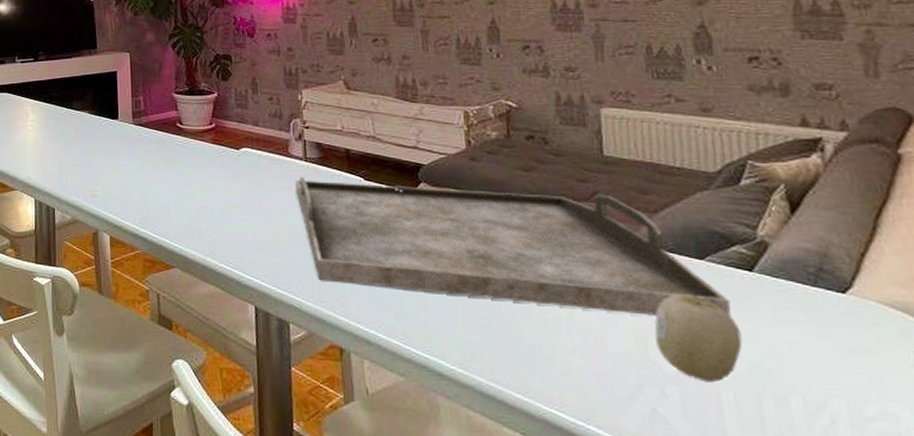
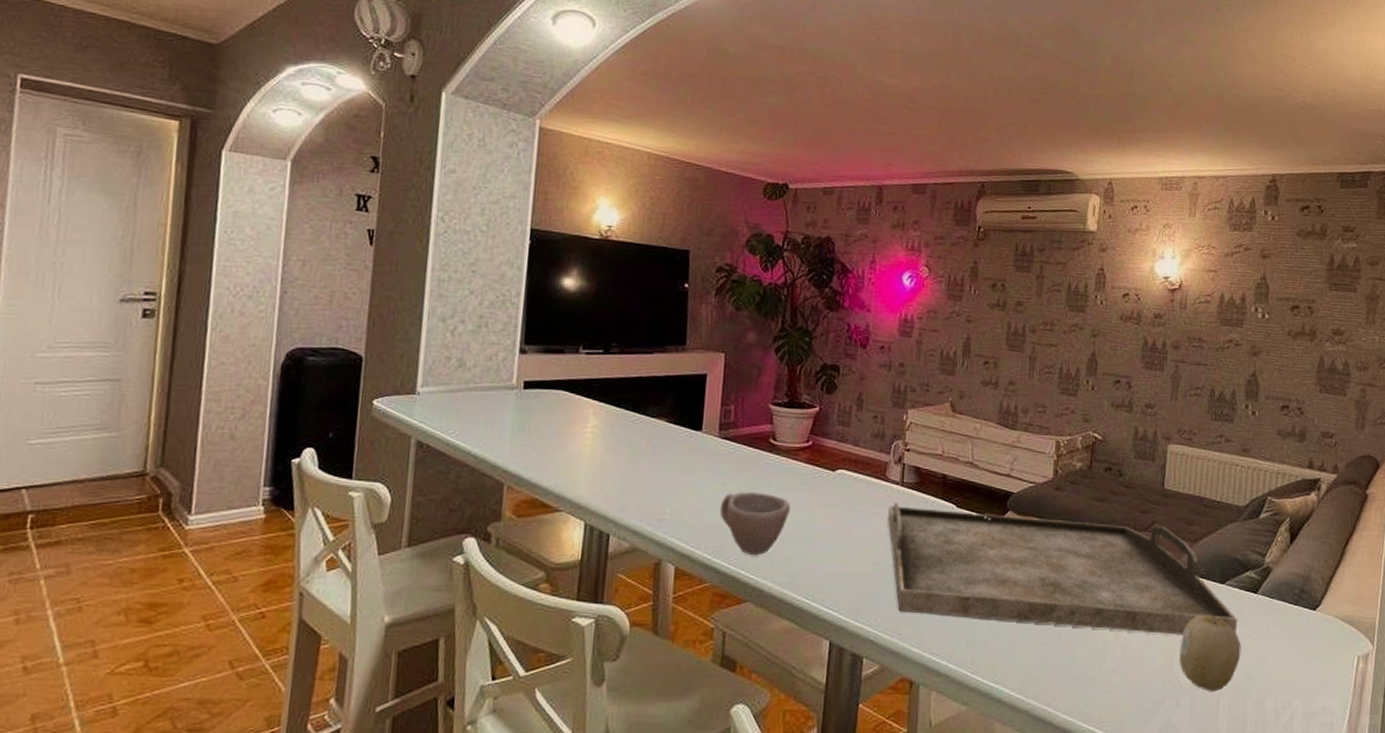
cup: none [141,170,203,226] -> present [719,492,790,555]

